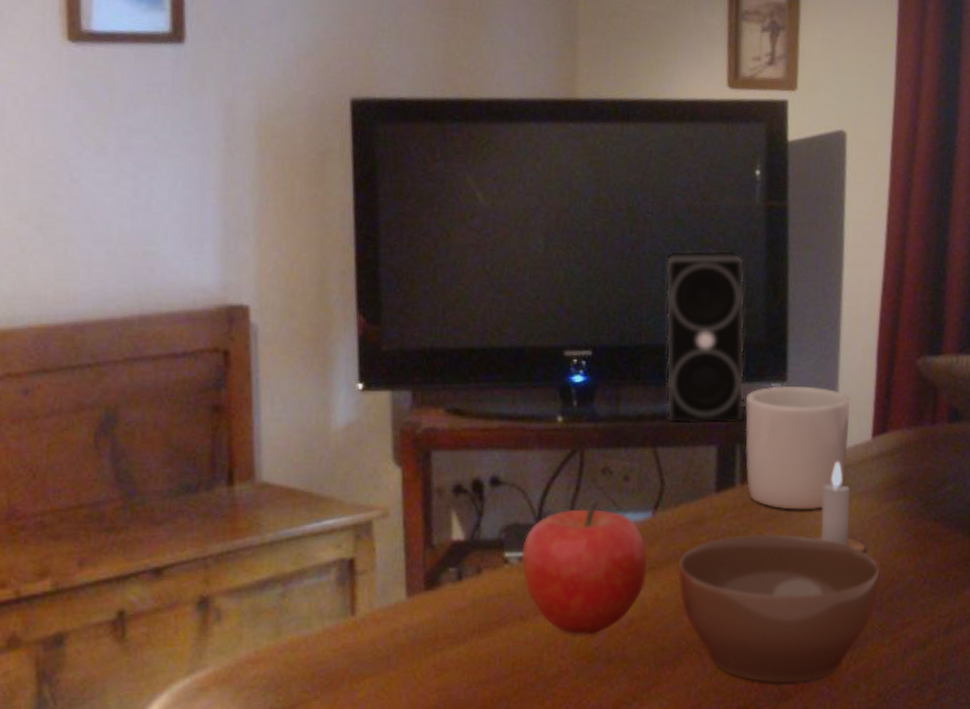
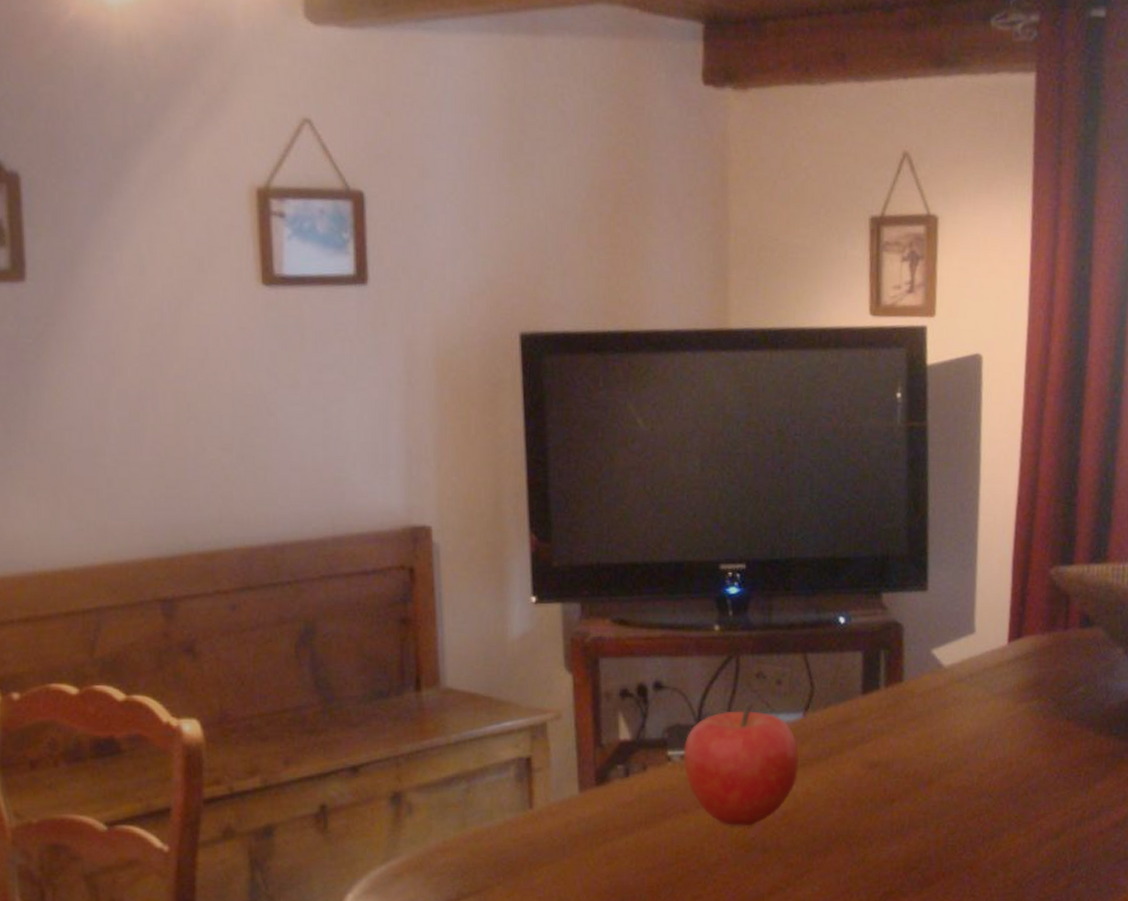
stereo: present [665,250,745,424] -> none [813,468,888,631]
bowl: present [677,533,880,683] -> none [827,732,1016,871]
mug: present [743,385,851,510] -> none [887,594,988,711]
candle: present [815,461,866,552] -> none [955,665,1002,749]

